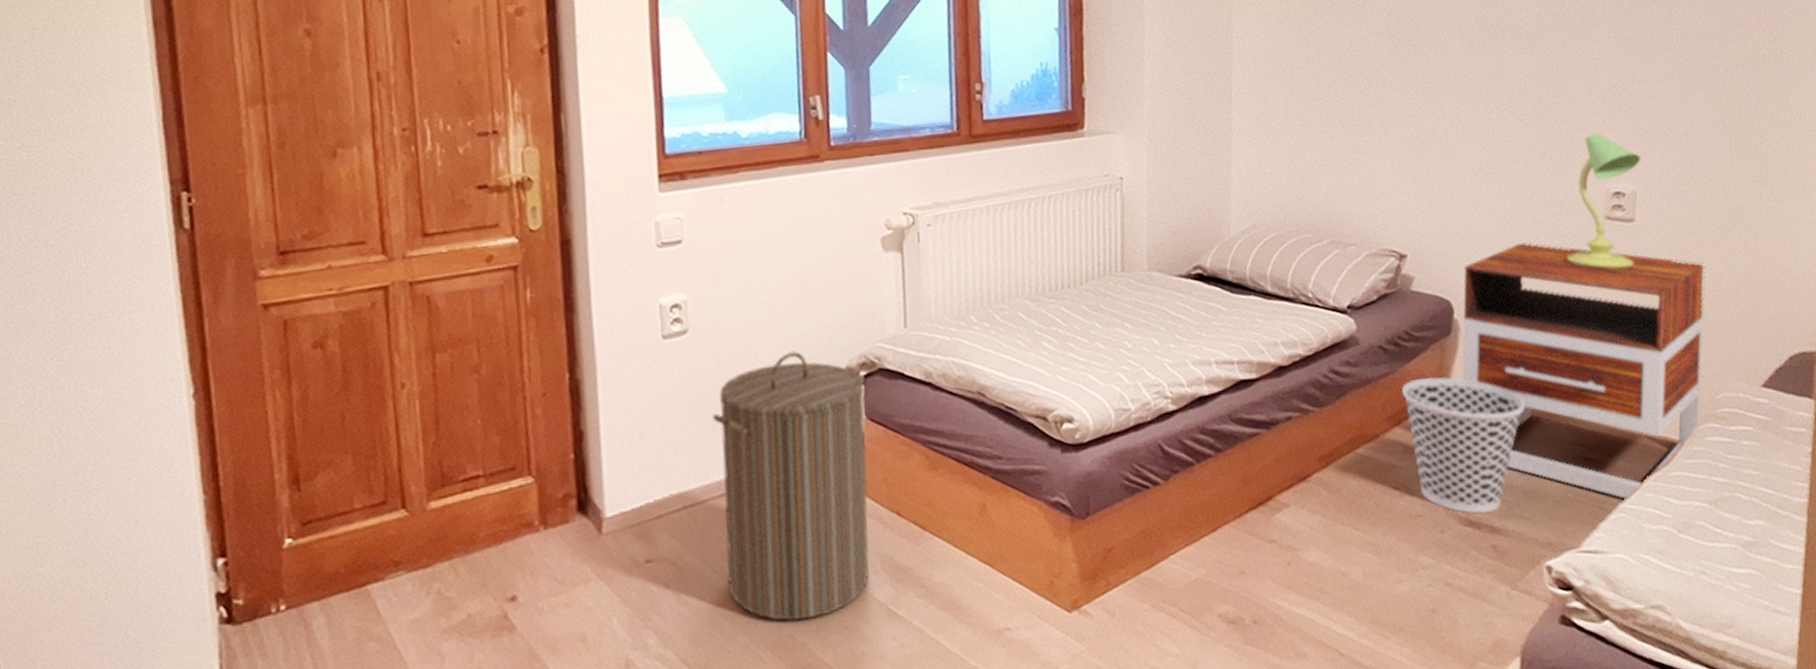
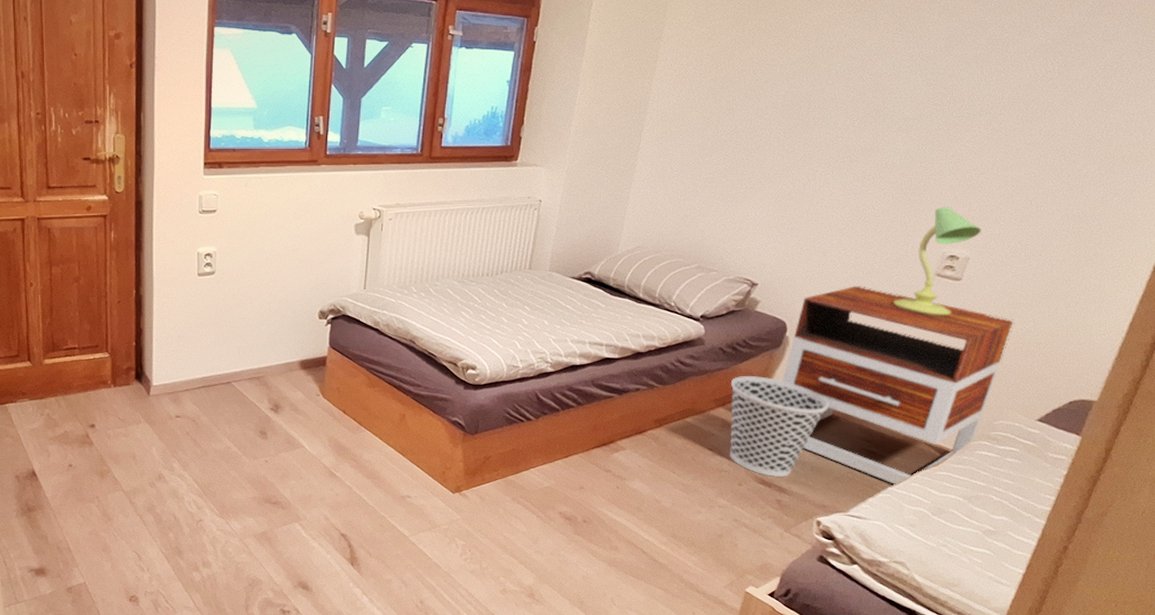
laundry hamper: present [712,350,869,622] -> none [226,295,331,469]

